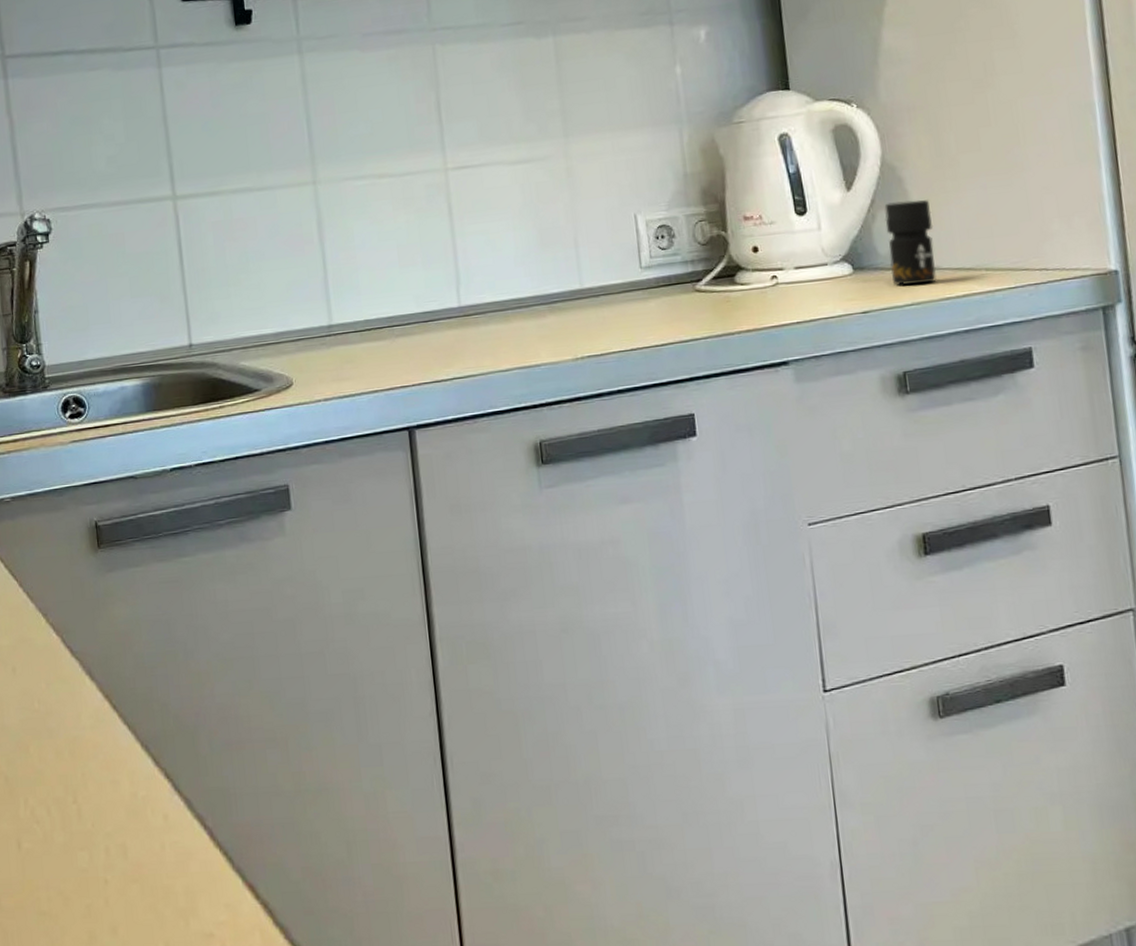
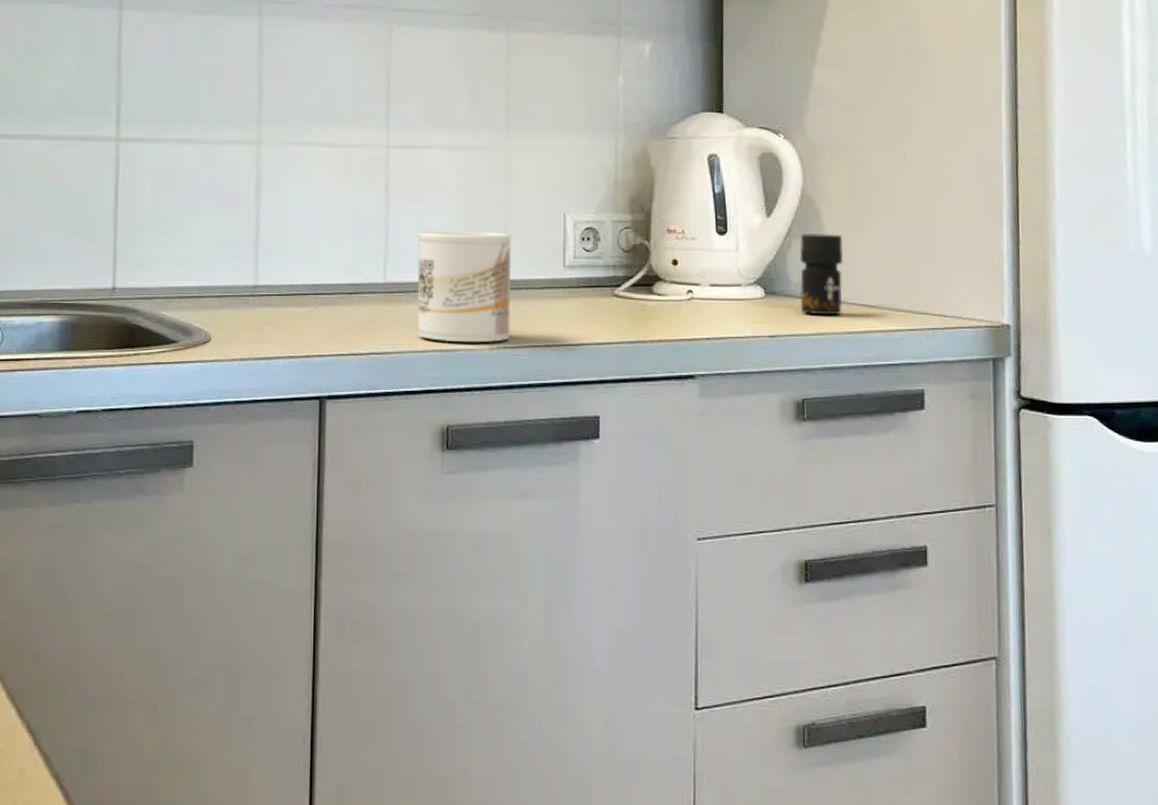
mug: none [488,241,594,358] -> present [417,230,512,343]

